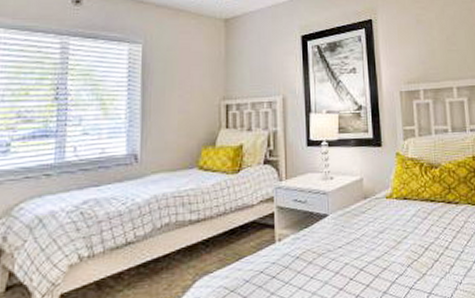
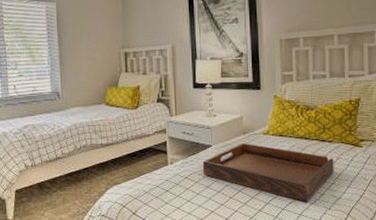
serving tray: none [317,209,463,278] -> present [202,142,334,203]

